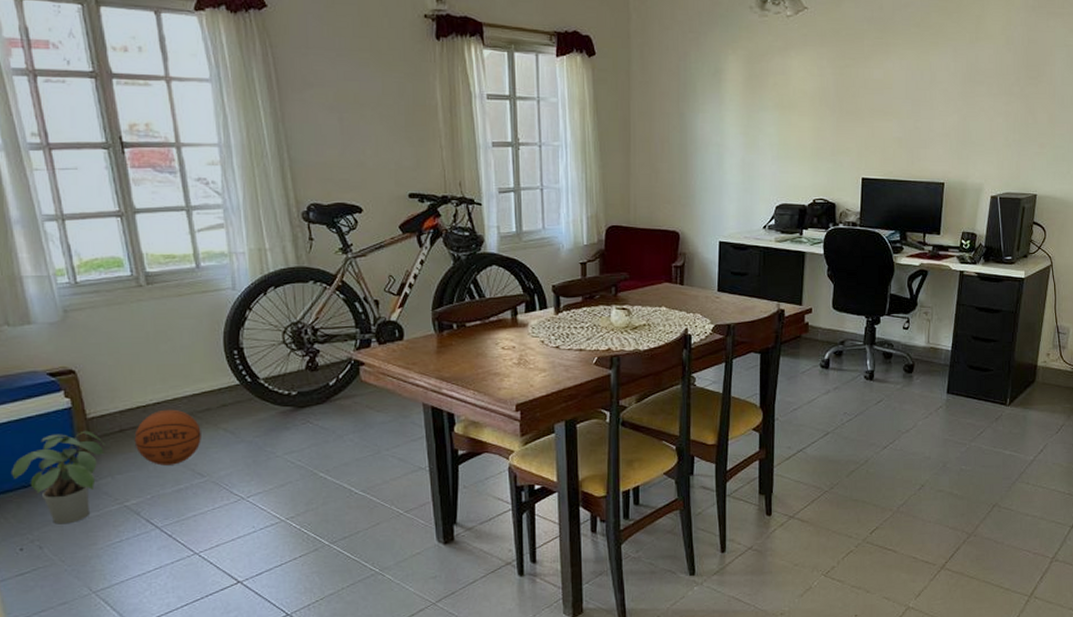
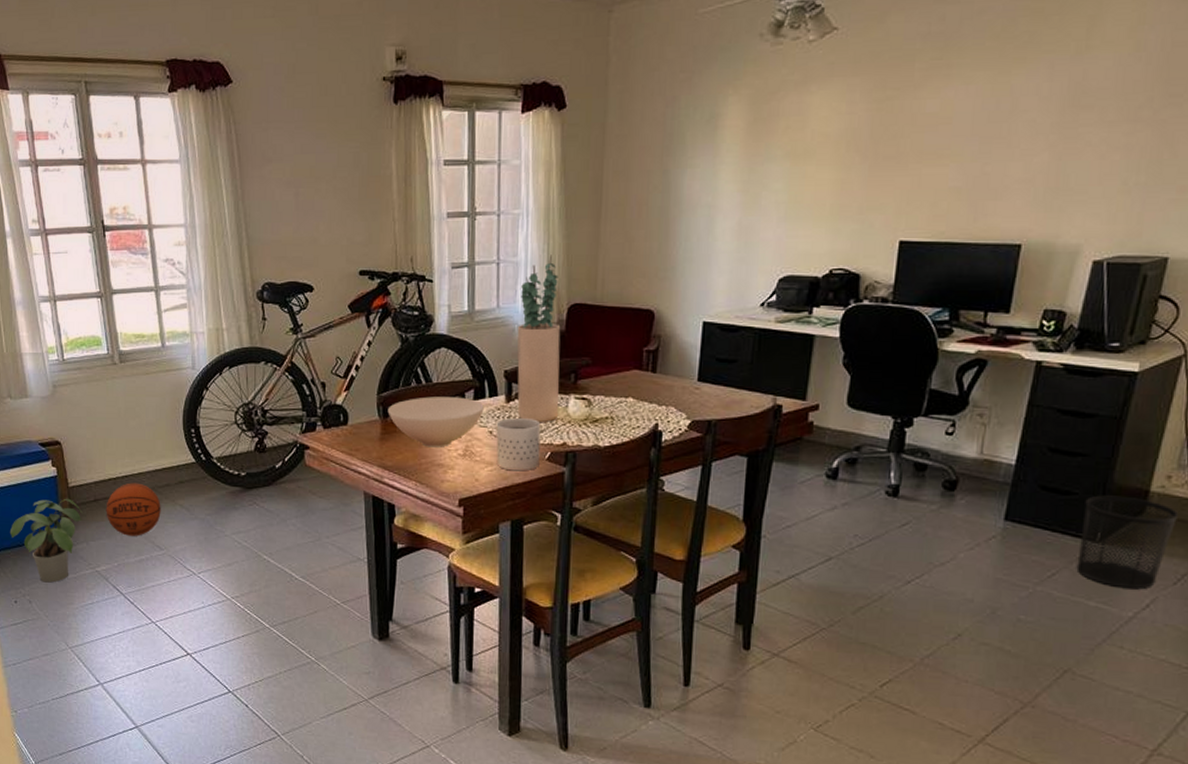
bowl: none [443,311,535,358] -> present [387,396,484,447]
mug: none [547,327,588,376] -> present [496,417,541,471]
vase: none [562,183,603,332] -> present [517,255,561,423]
waste bin: none [996,370,1056,439] -> present [1076,495,1179,590]

